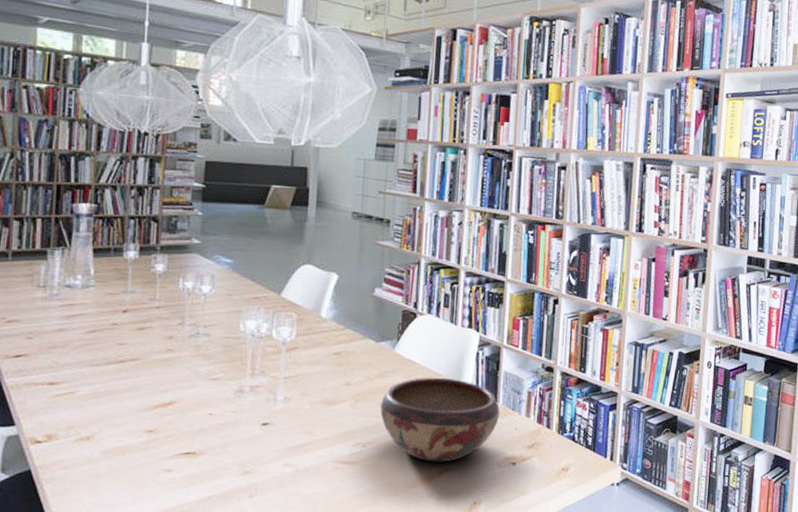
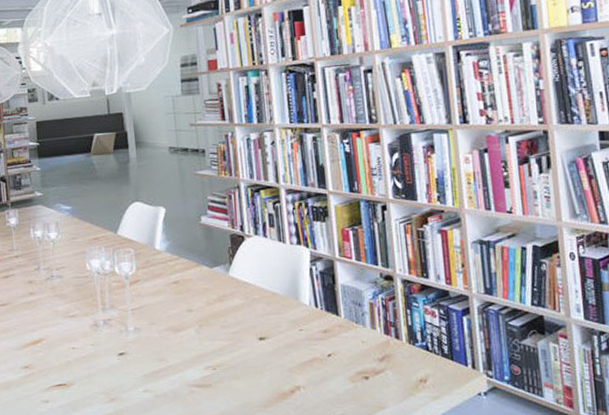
decorative bowl: present [380,377,500,463] -> none [223,296,344,381]

